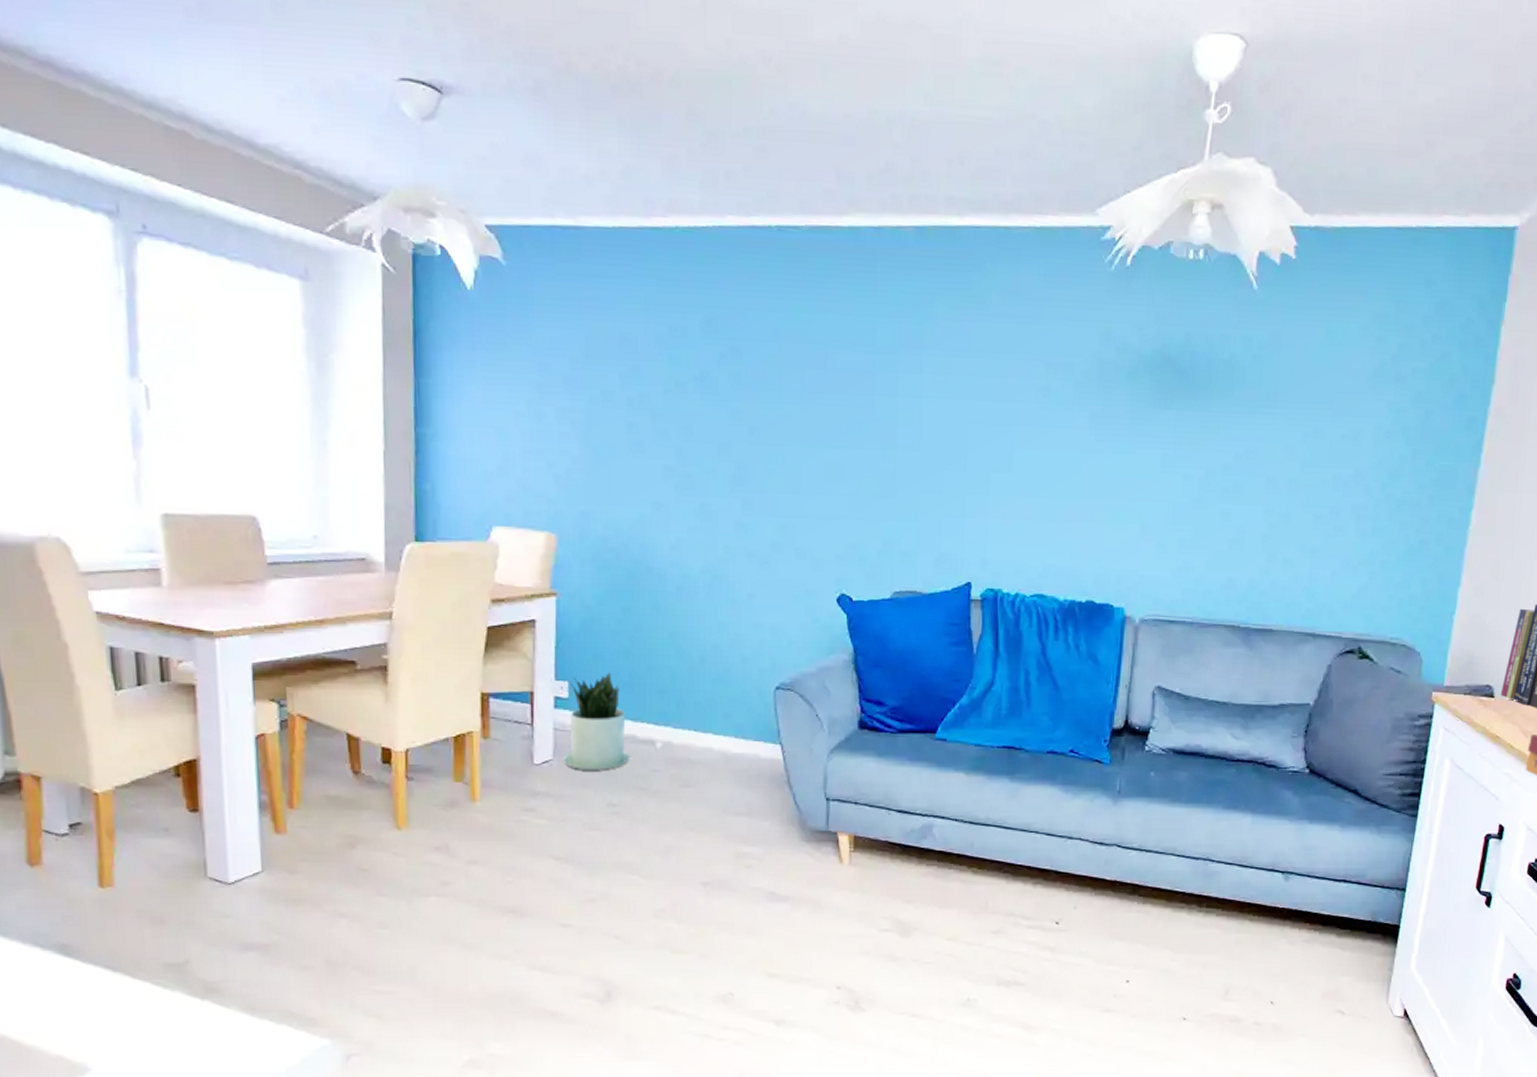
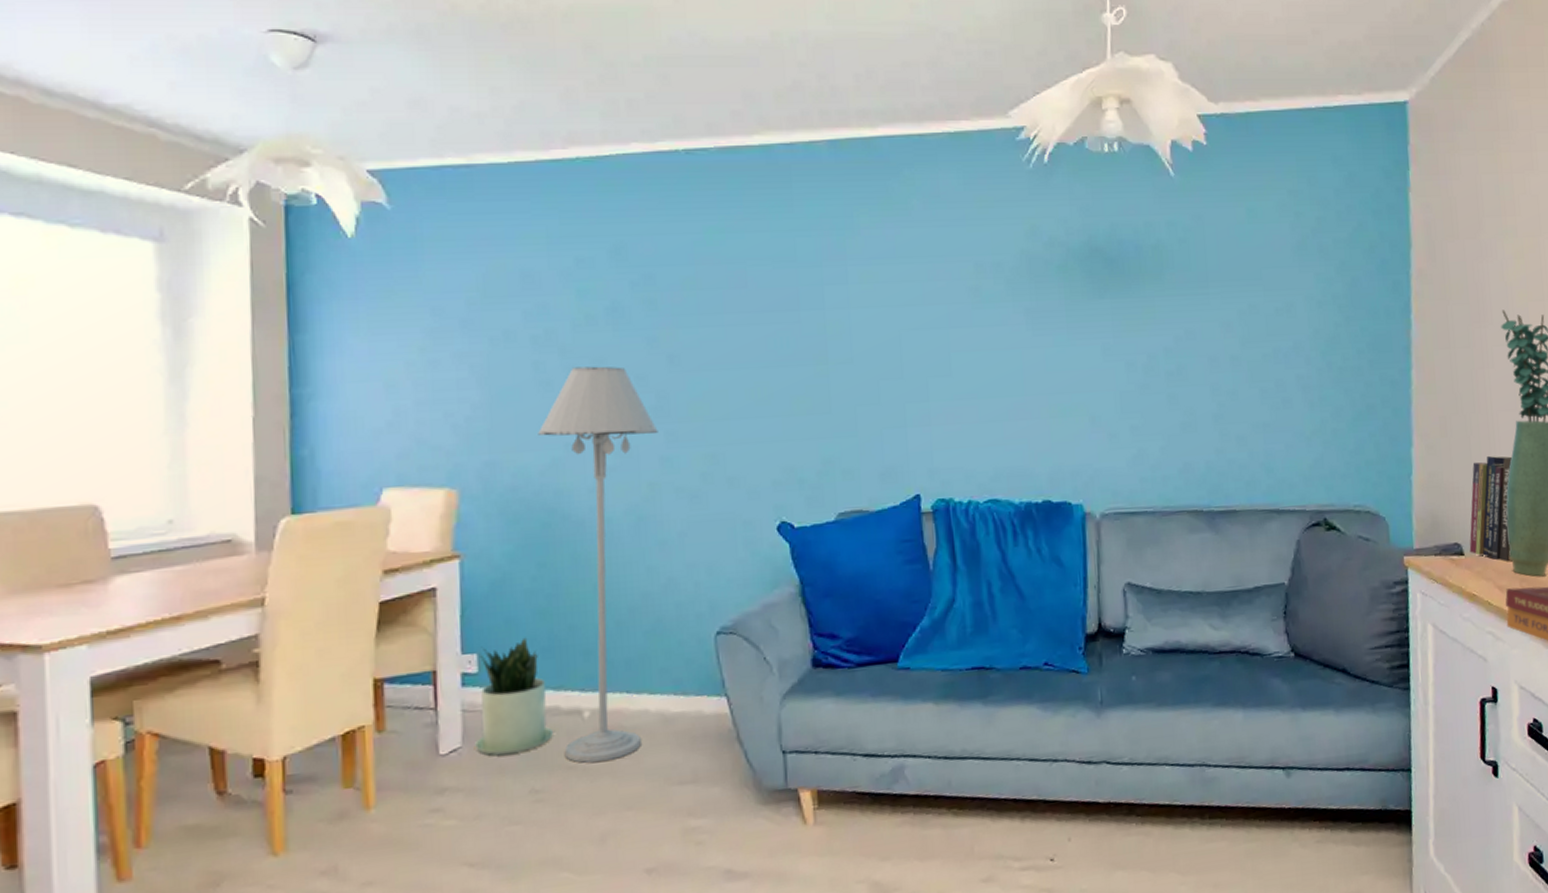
floor lamp: none [628,431,736,788] -> present [538,366,658,763]

